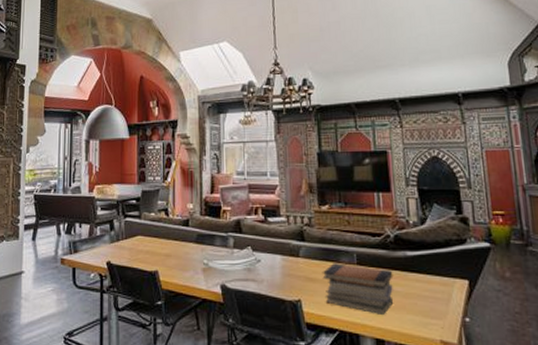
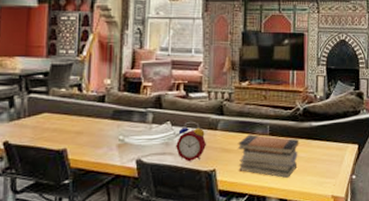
alarm clock: none [257,246,290,289] -> present [175,121,207,161]

